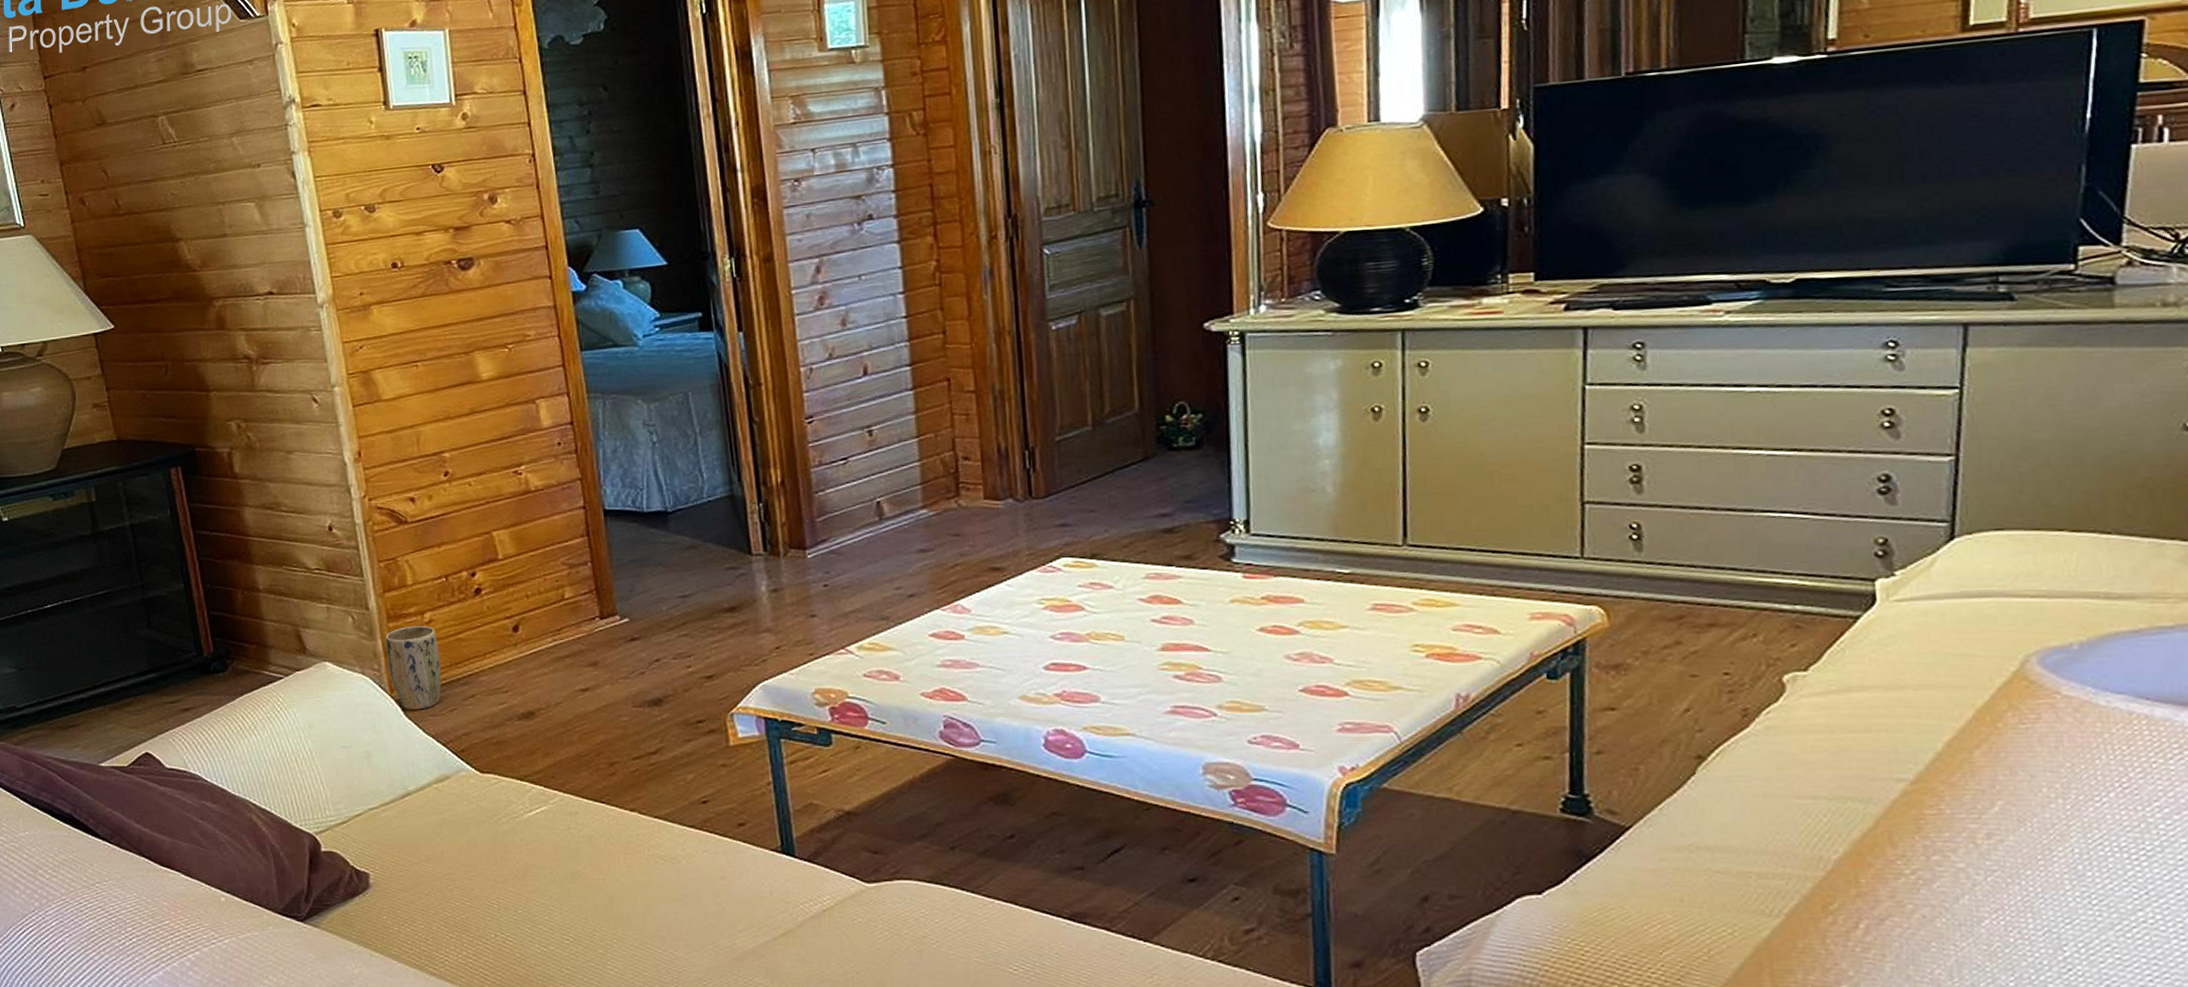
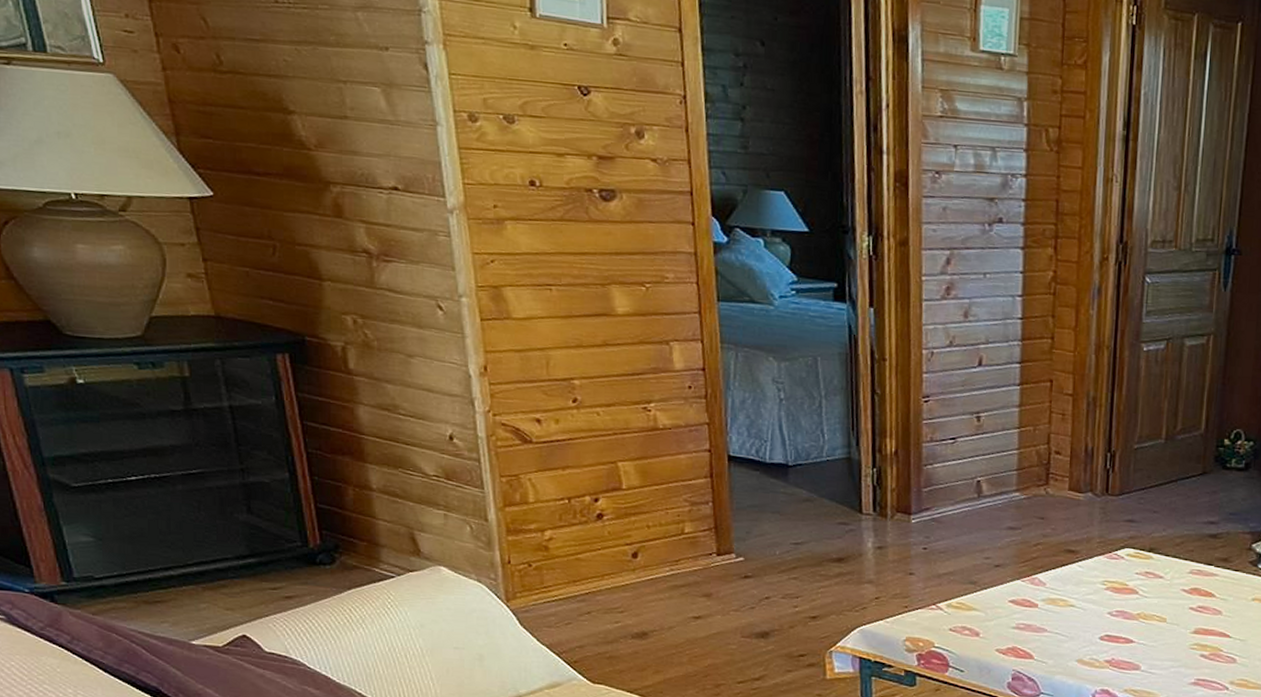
plant pot: present [385,626,442,710] -> none [503,541,559,621]

